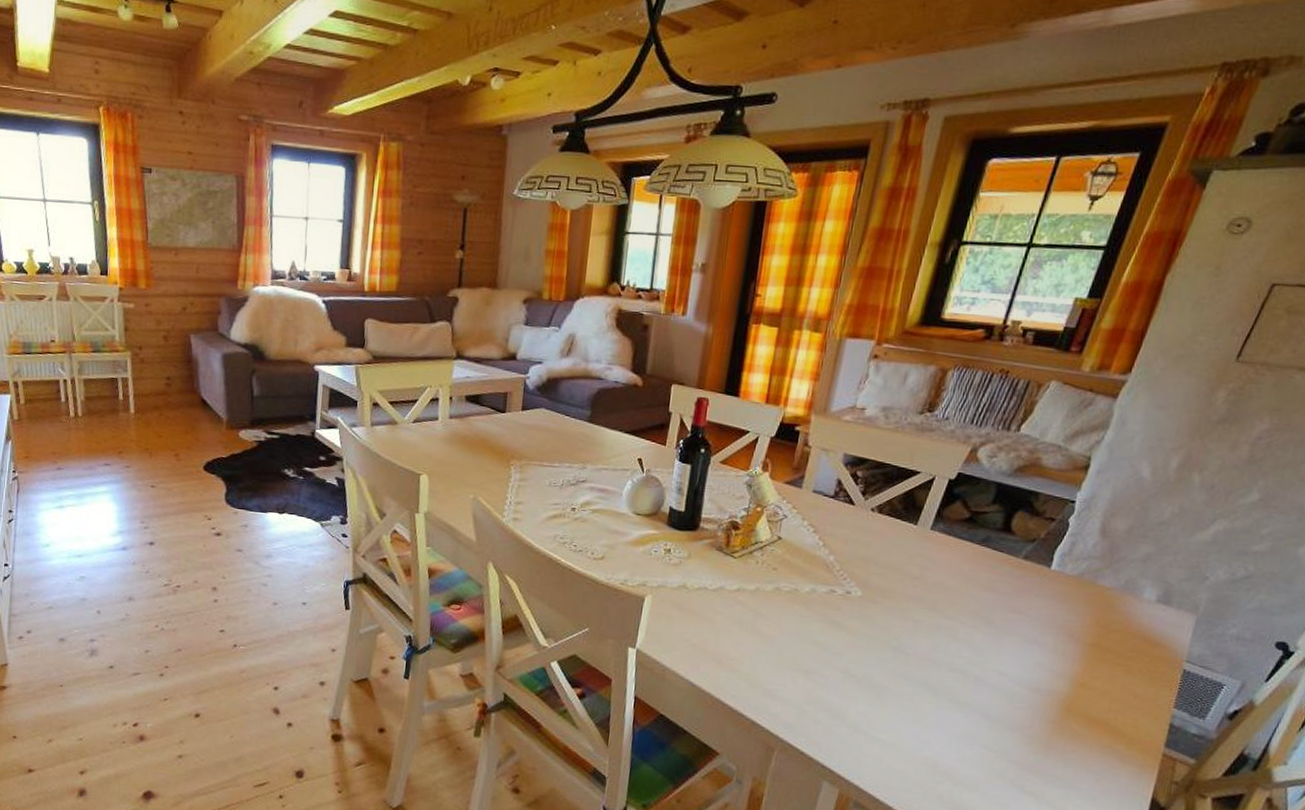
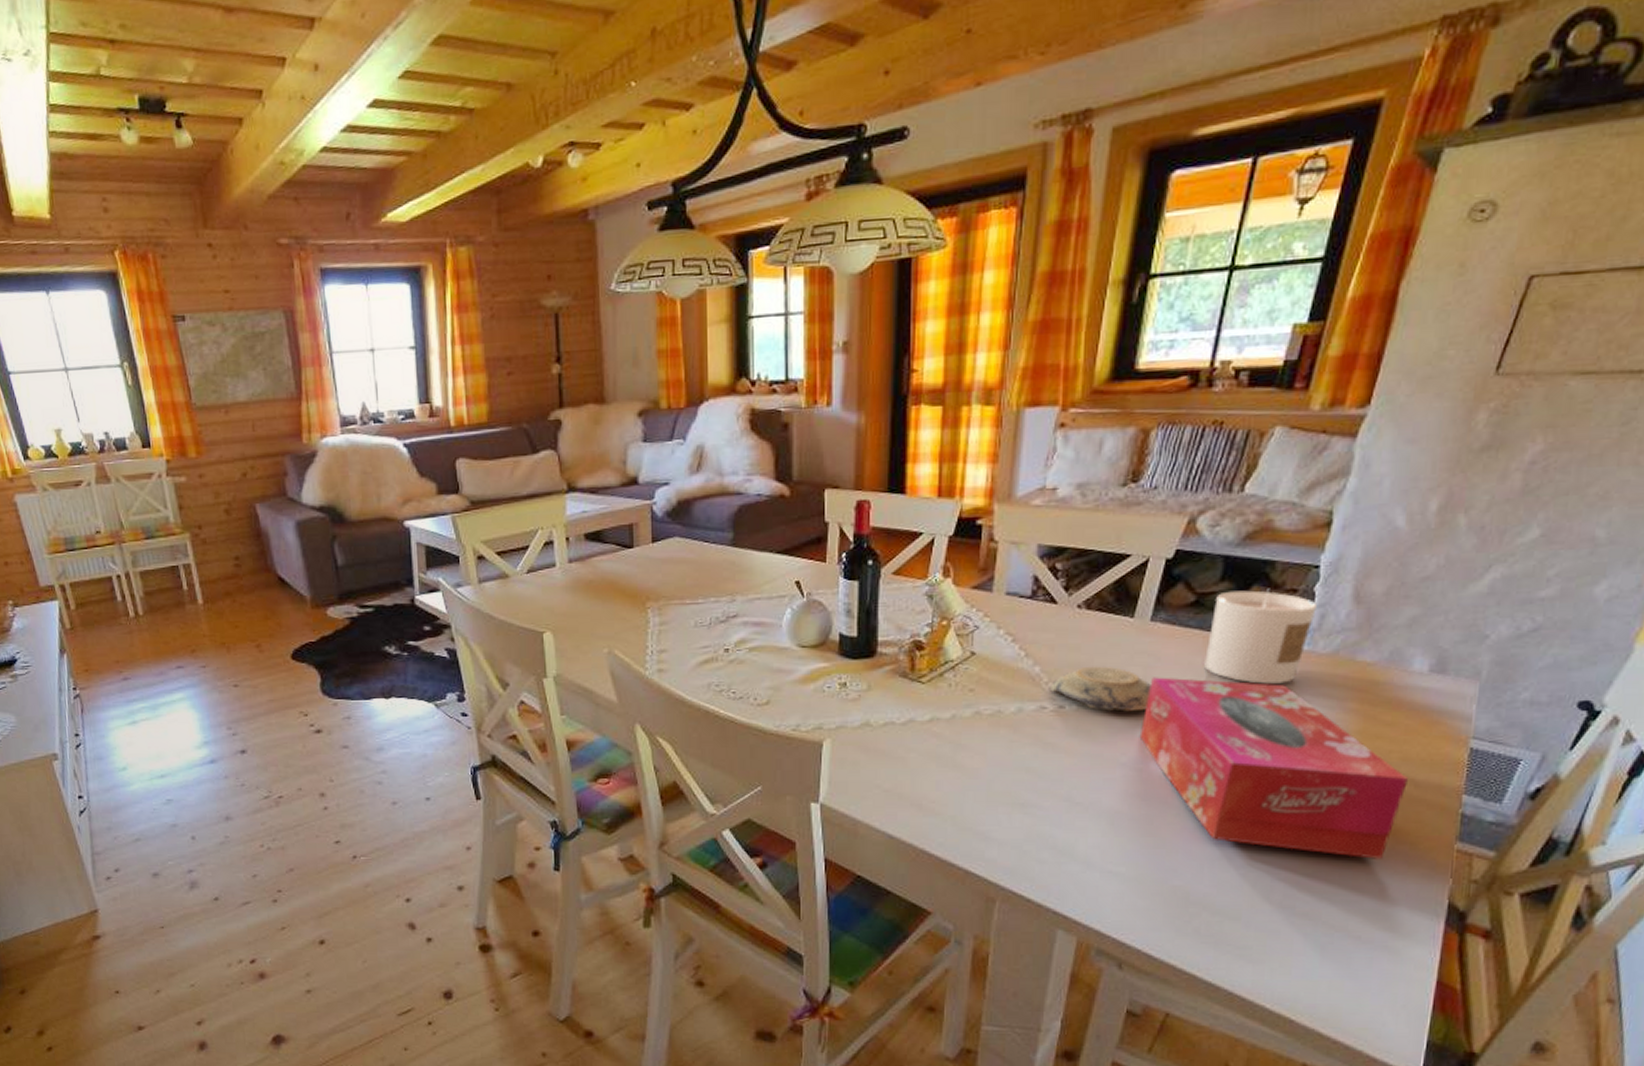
decorative bowl: none [840,561,925,605] -> present [1050,666,1151,712]
tissue box: none [910,577,1131,754] -> present [1139,677,1409,859]
candle: none [971,513,1070,596] -> present [1204,590,1317,684]

